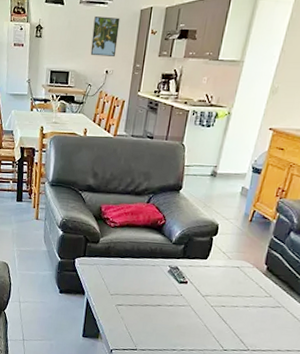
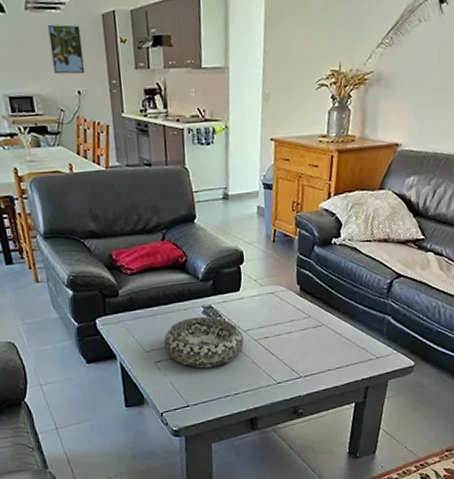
decorative bowl: none [127,273,201,322] -> present [163,316,244,368]

